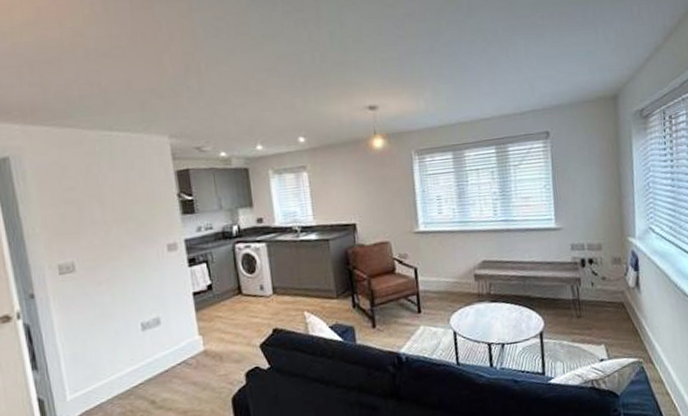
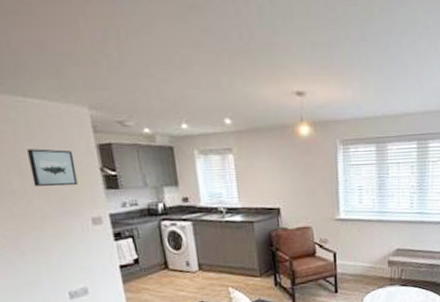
wall art: none [110,178,156,216] -> present [27,149,78,187]

